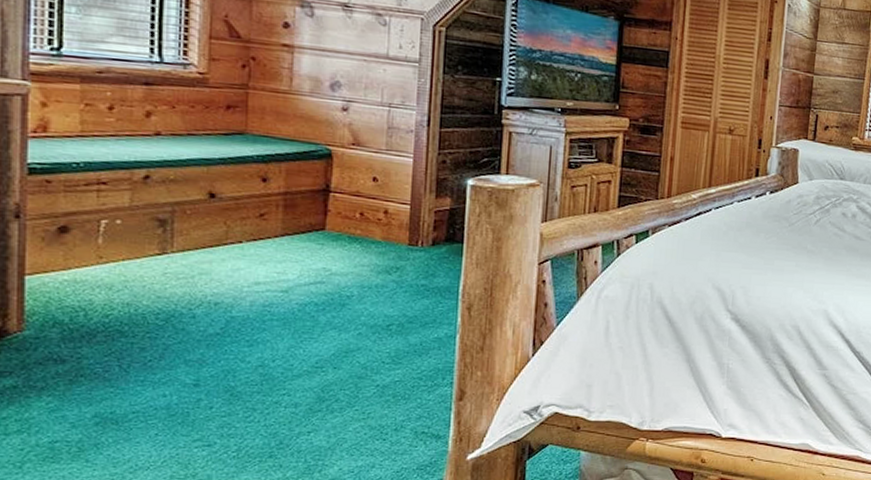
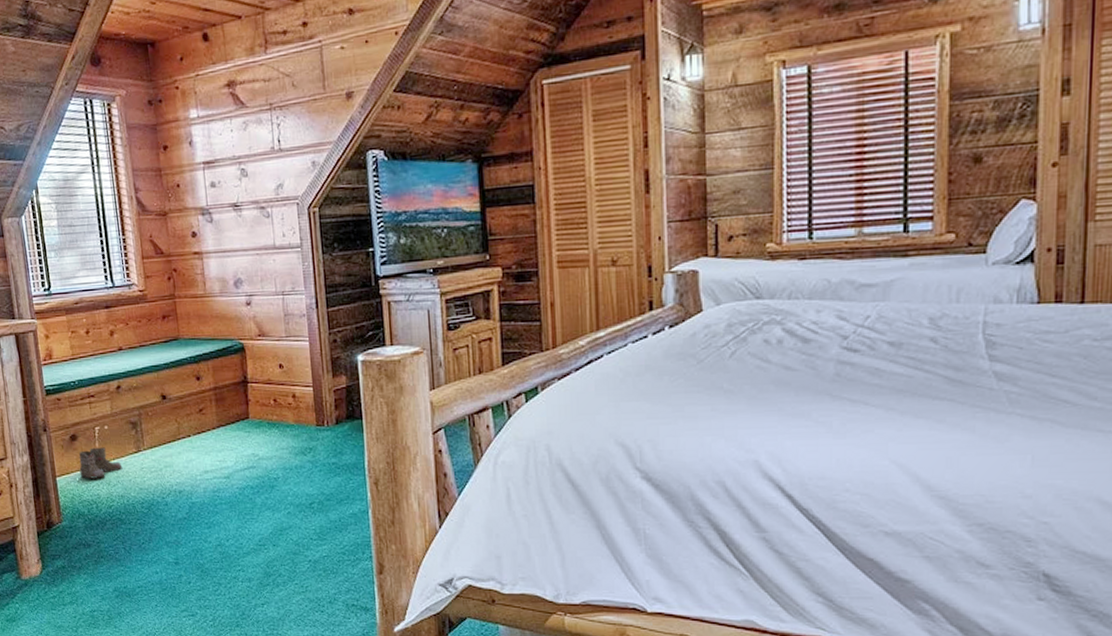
boots: none [63,244,135,282] -> present [79,447,123,479]

